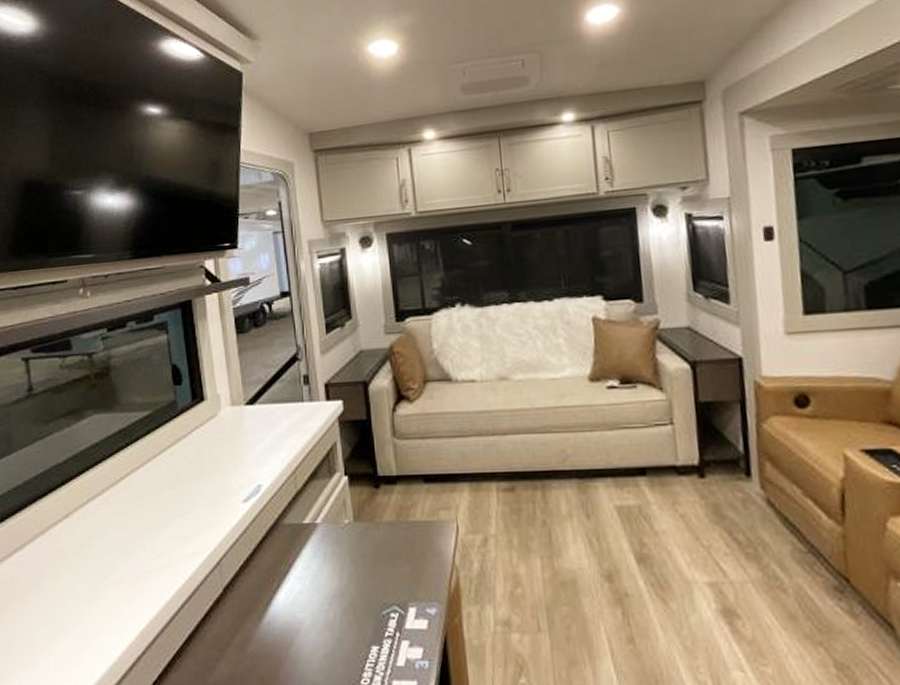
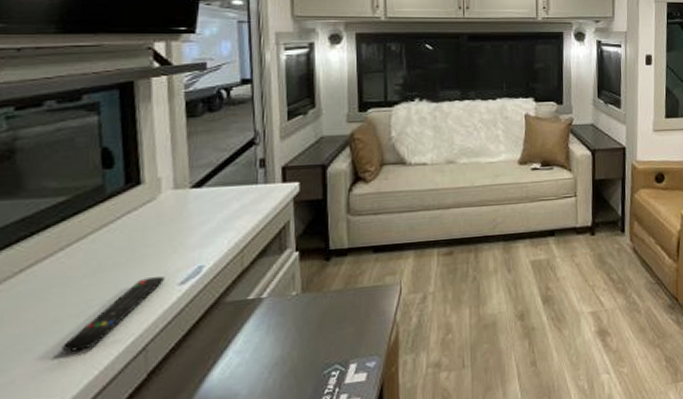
remote control: none [155,493,231,558] -> present [61,276,166,352]

